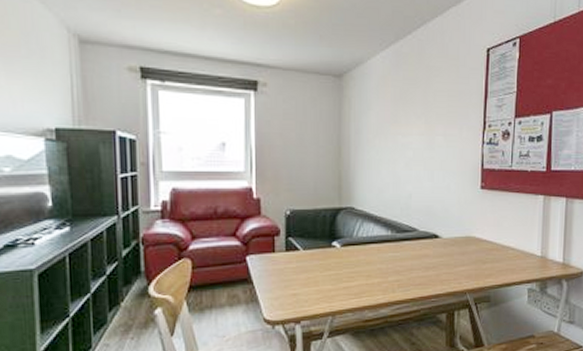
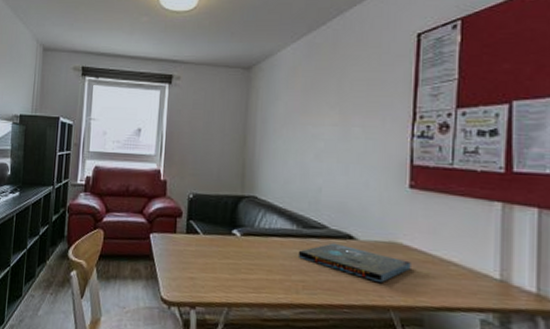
board game: none [393,243,482,272] -> present [298,242,411,283]

